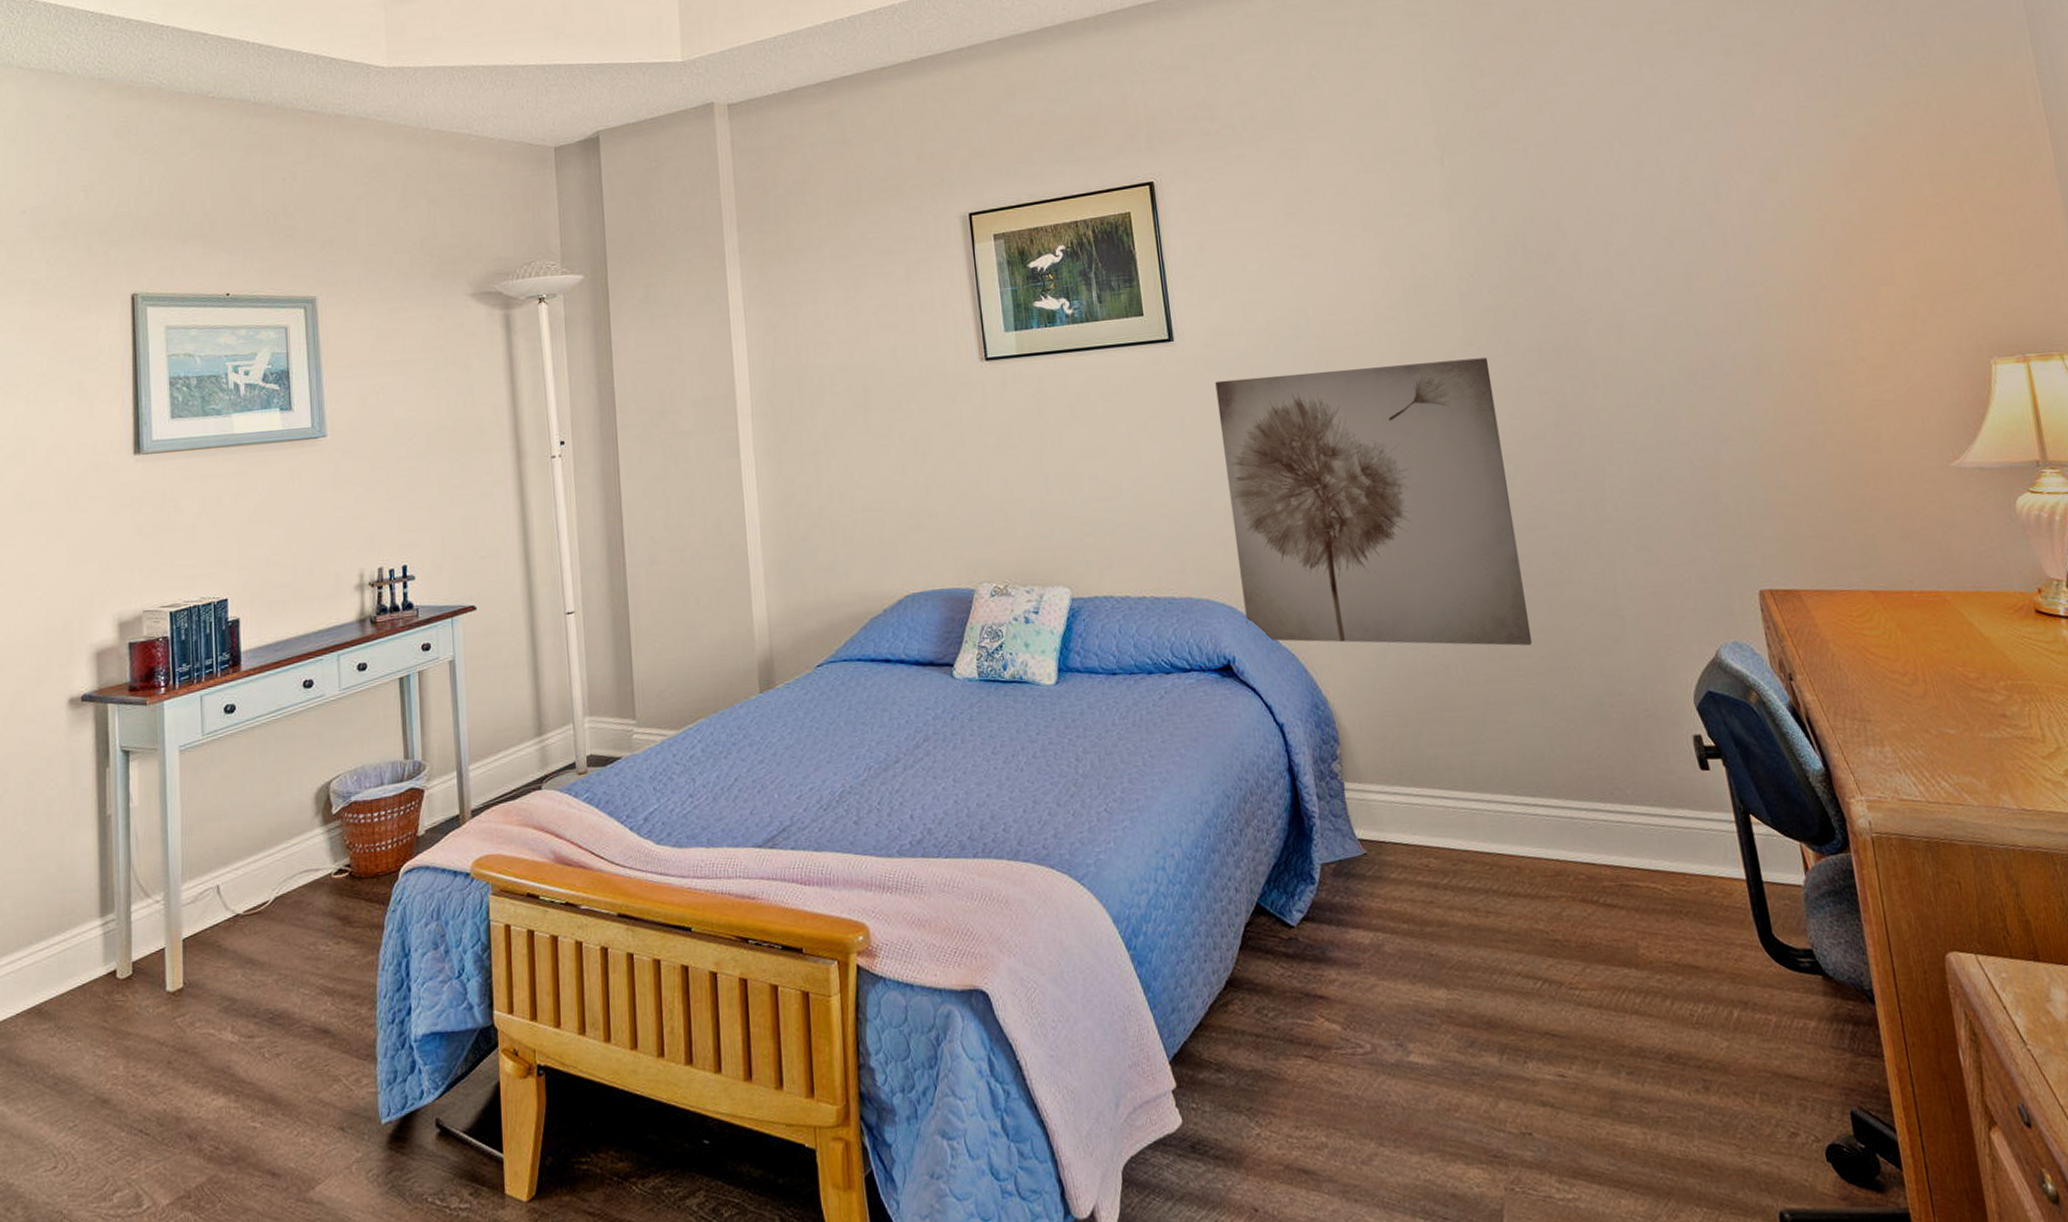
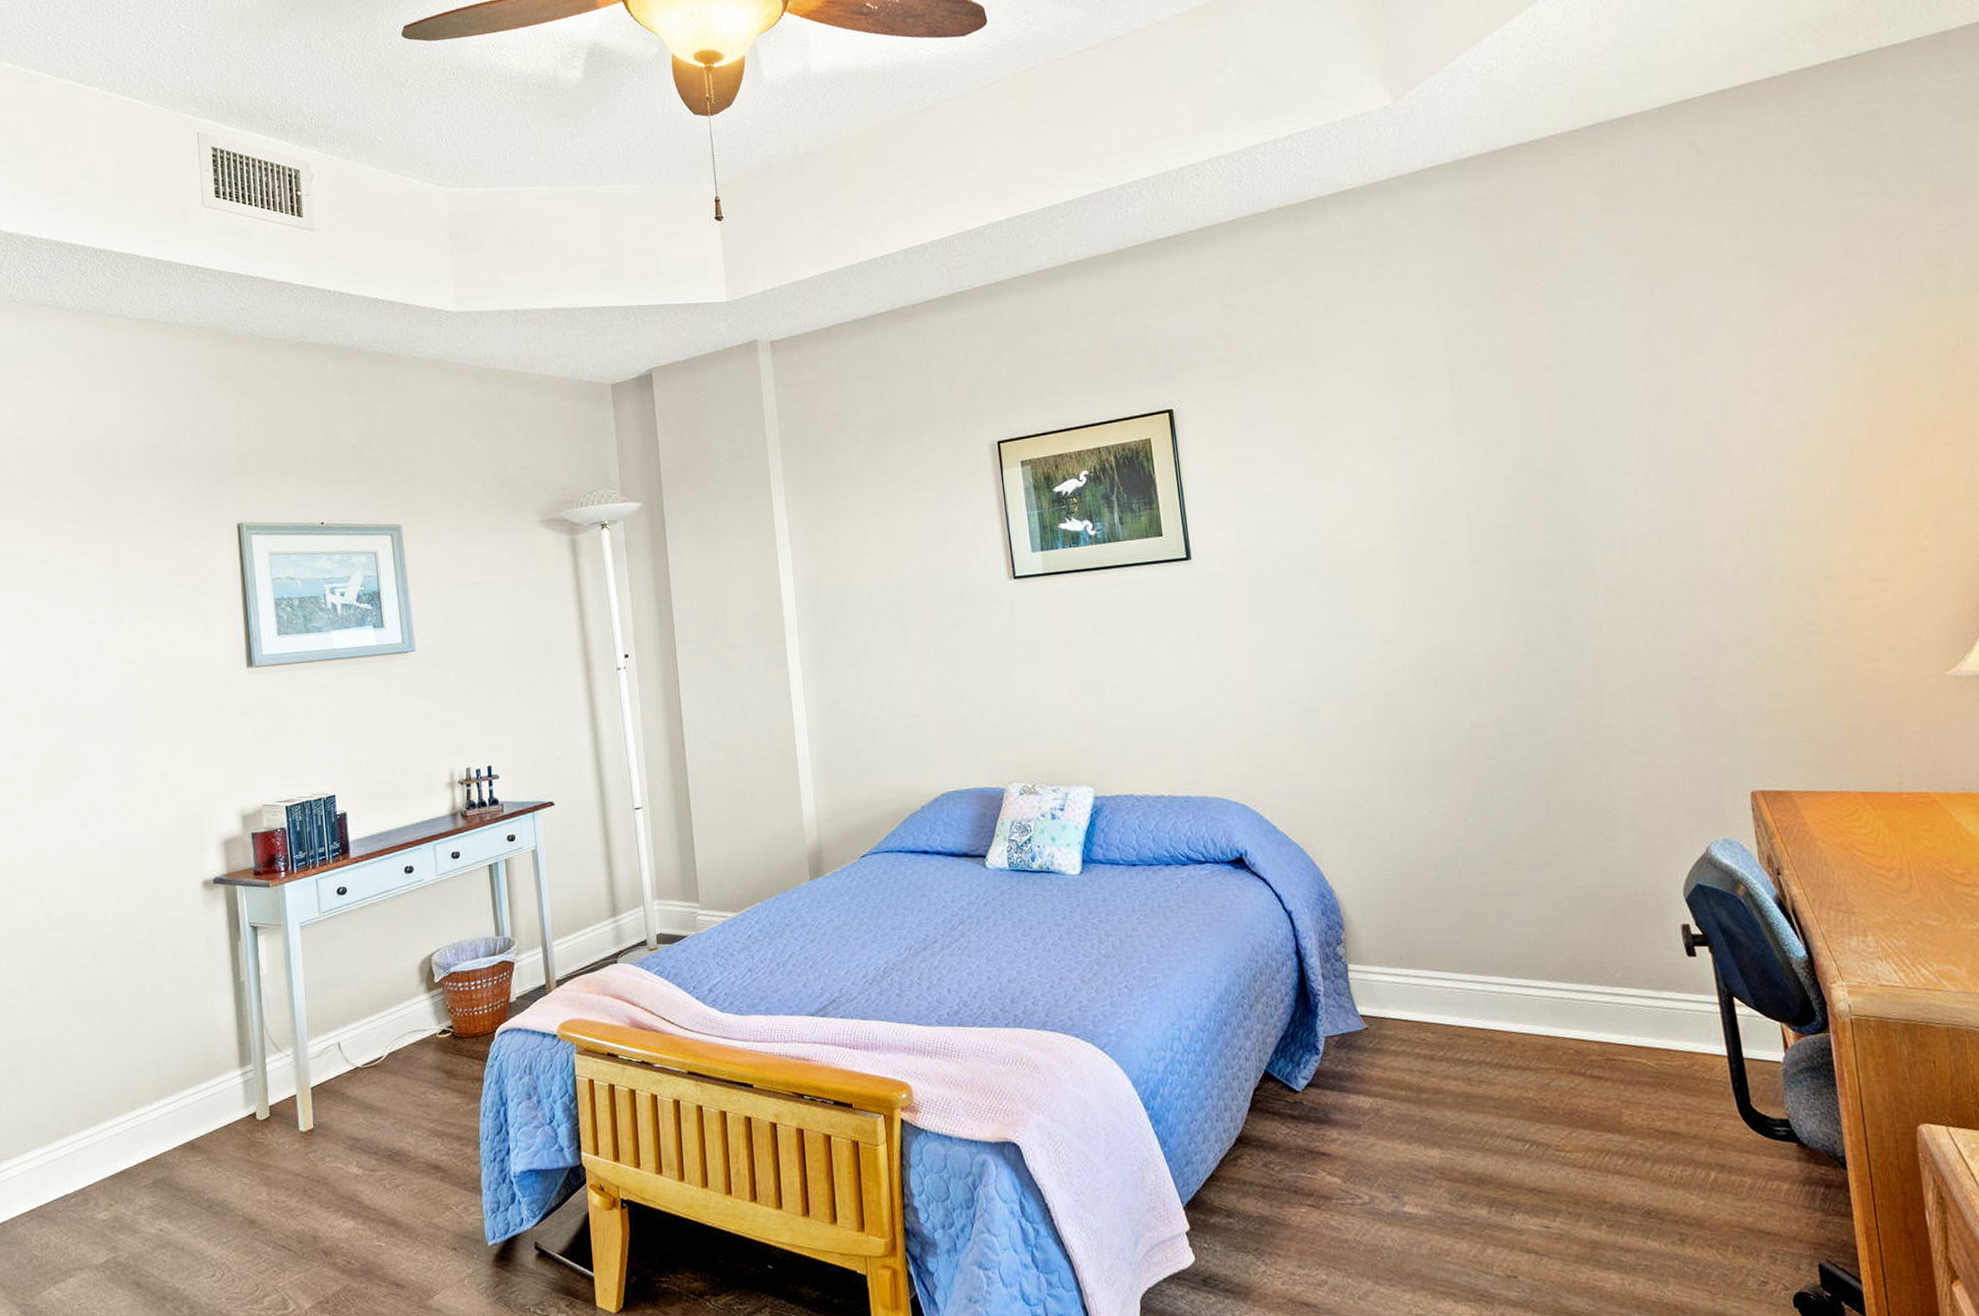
wall art: present [1215,357,1533,646] -> none [1230,573,1530,842]

